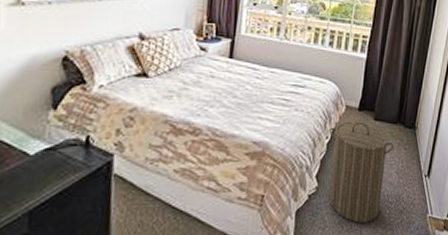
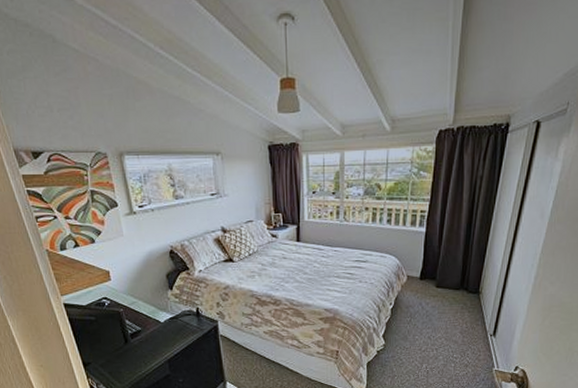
laundry hamper: present [328,121,394,223] -> none [393,289,457,374]

